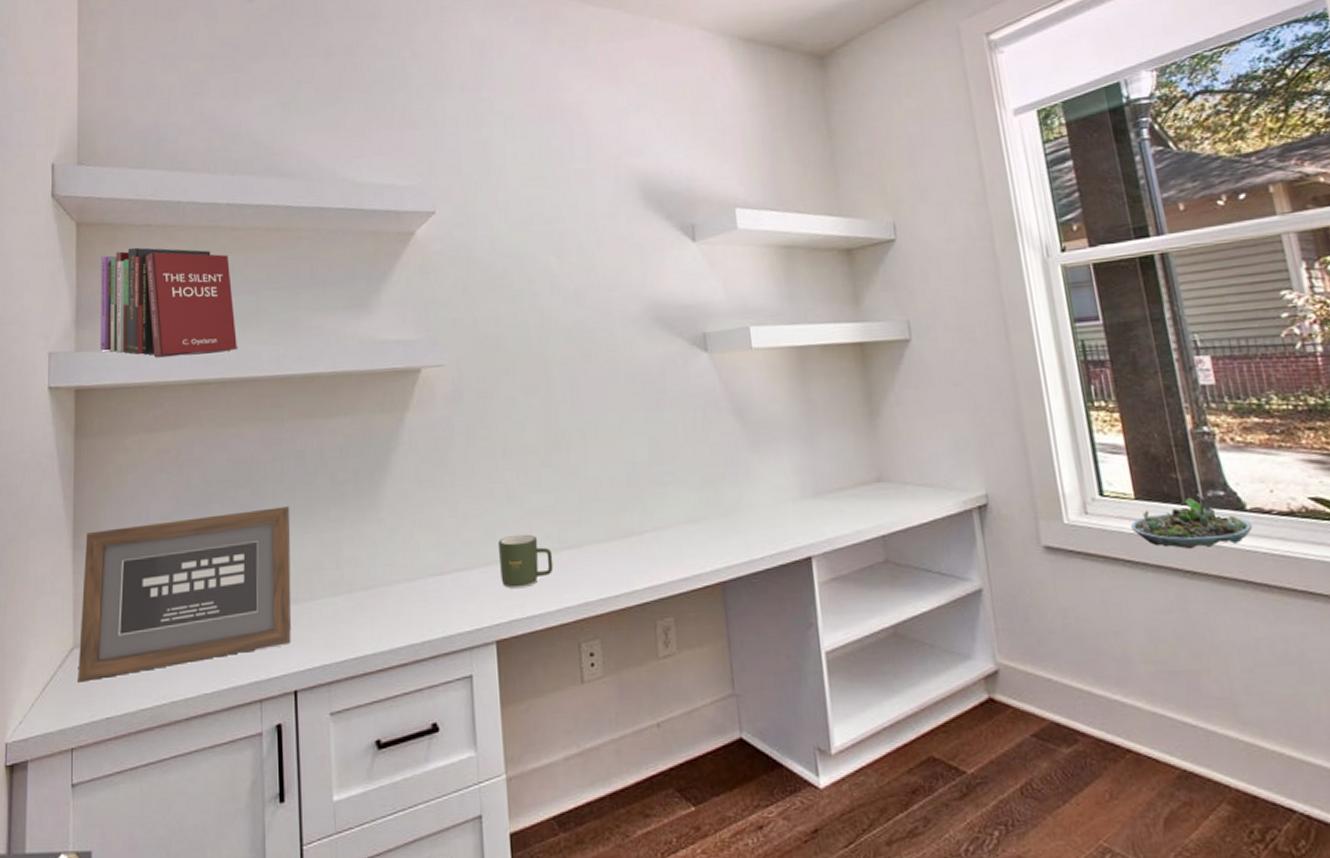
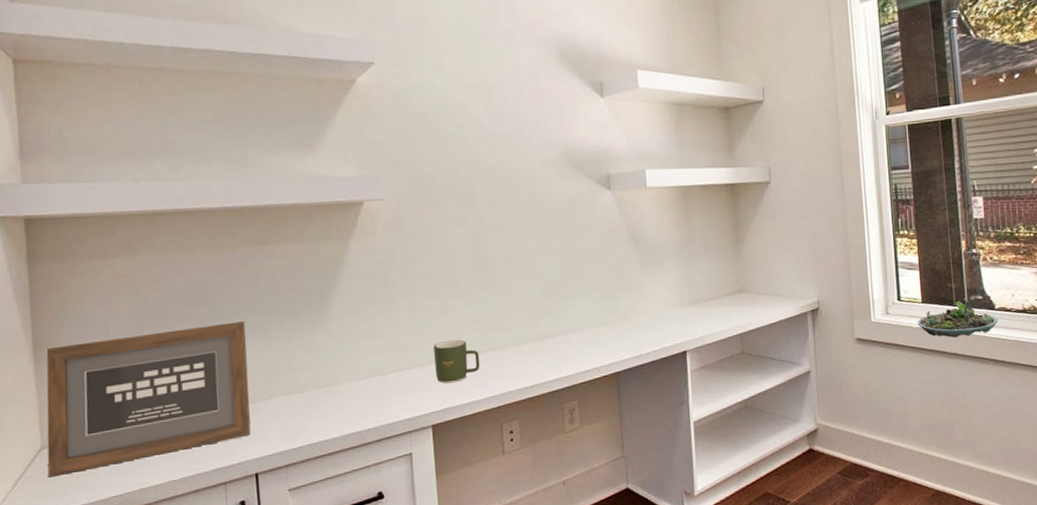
books: present [100,247,237,357] -> none [42,85,188,190]

